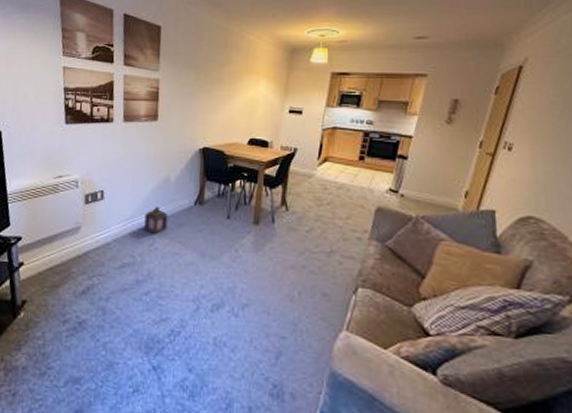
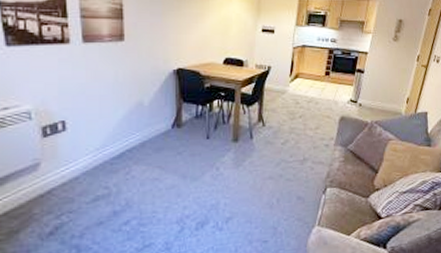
lantern: present [144,207,168,235] -> none [118,133,144,163]

